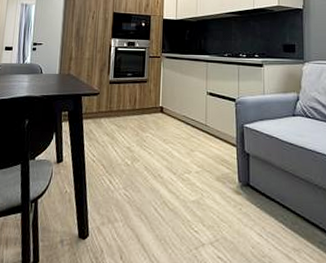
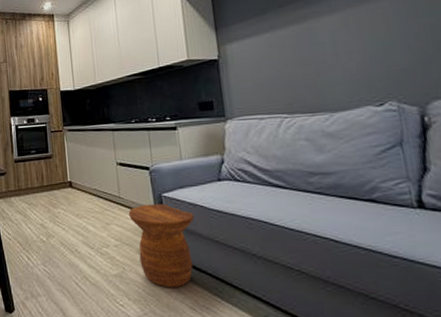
side table: none [212,133,270,215] -> present [128,204,195,288]

